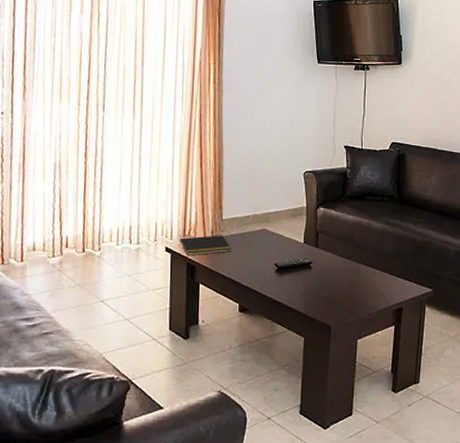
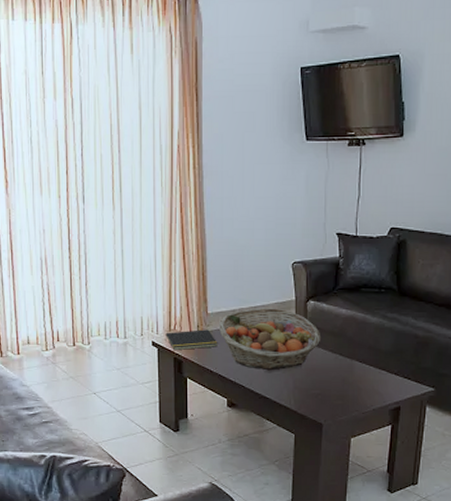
fruit basket: none [233,214,330,274] -> present [219,308,321,370]

